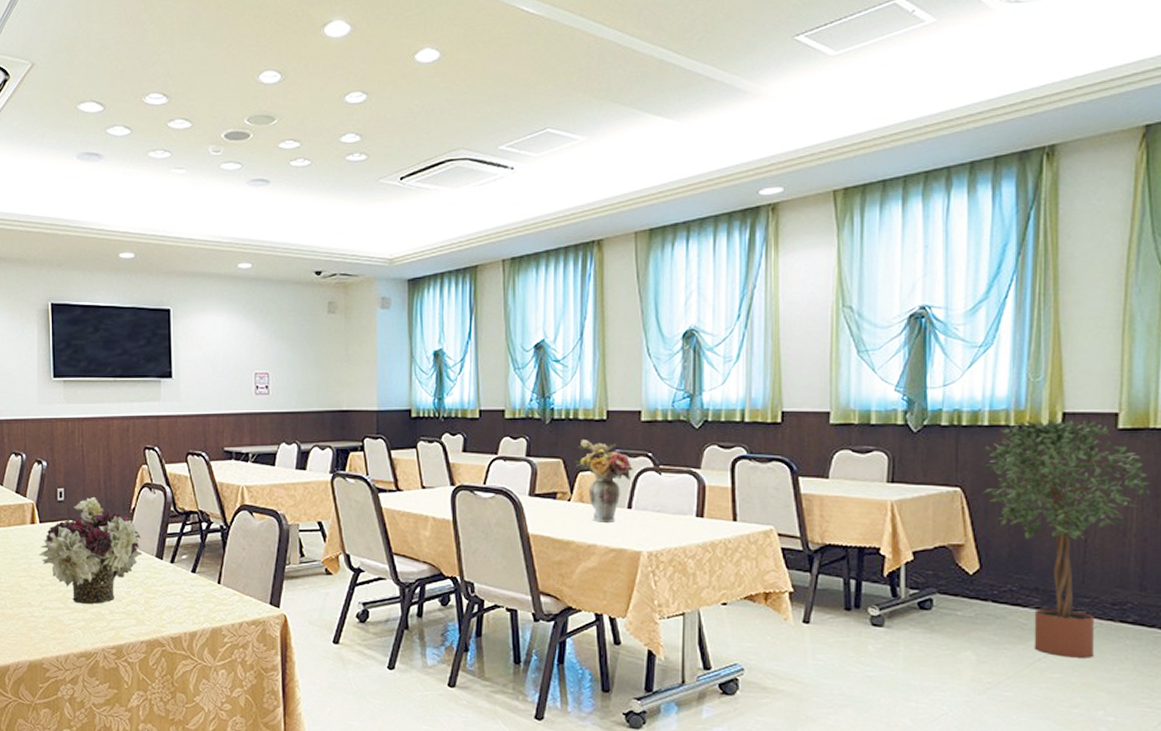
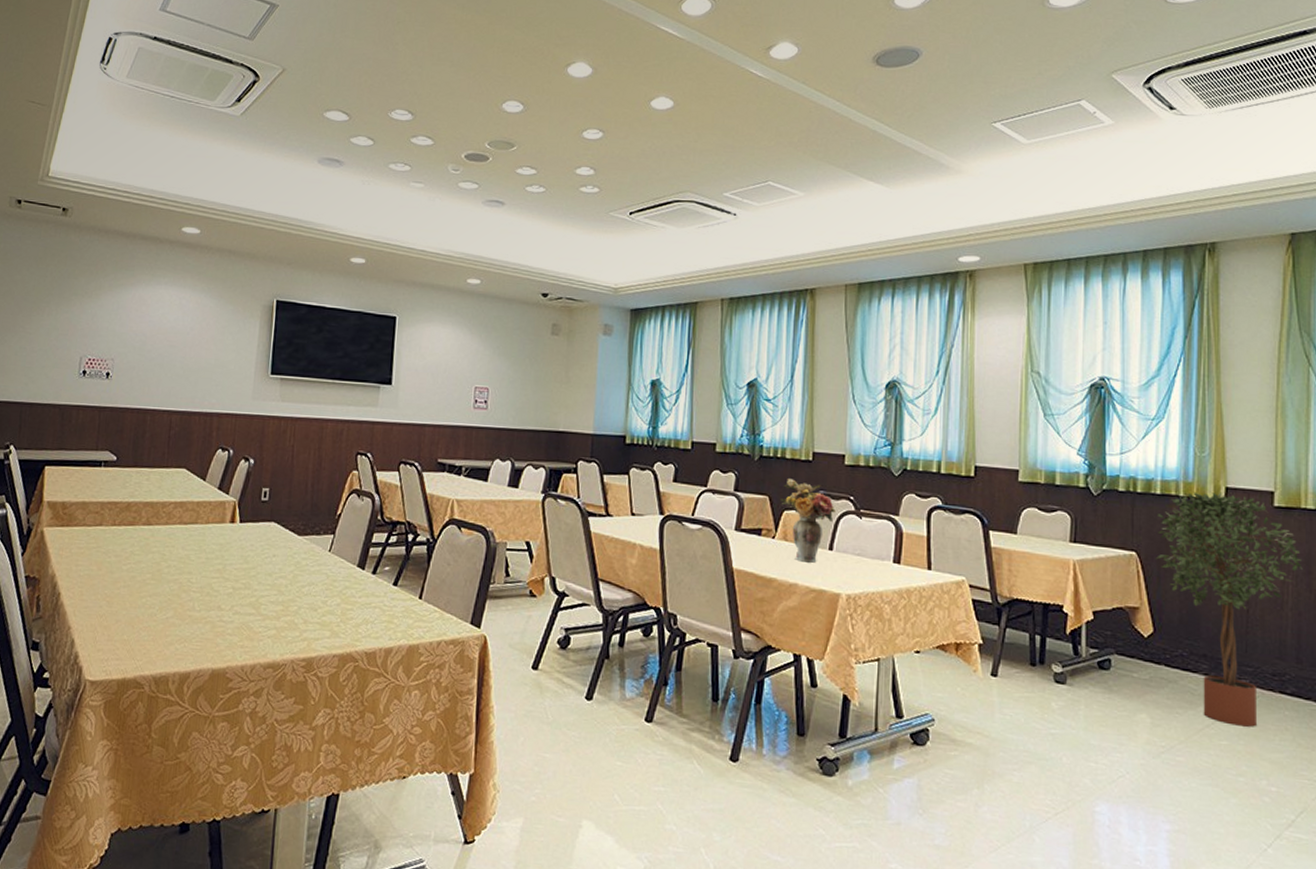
flower arrangement: present [38,496,142,604] -> none [234,499,344,612]

